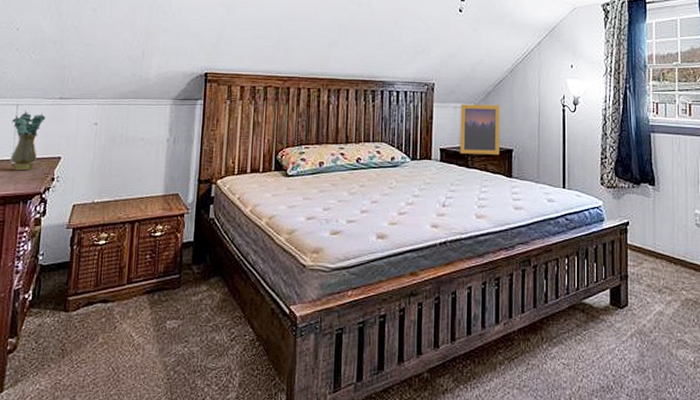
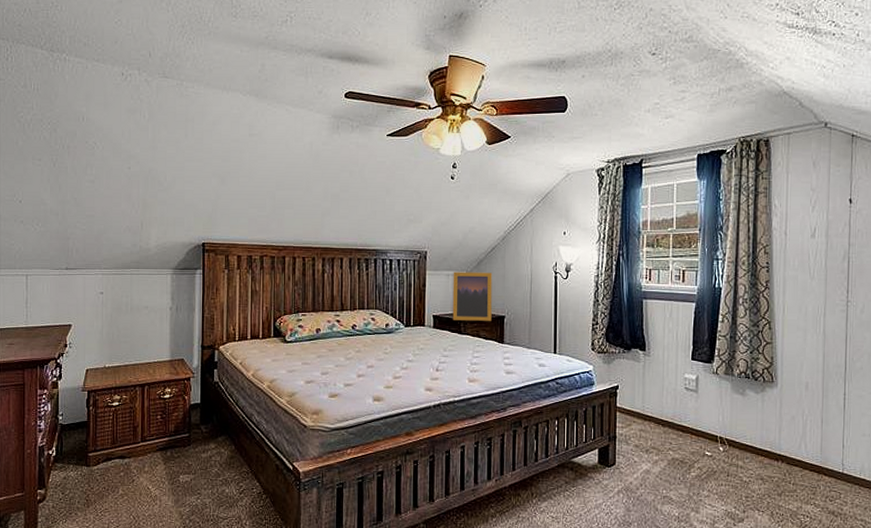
vase: present [10,110,46,171] -> none [23,280,54,338]

